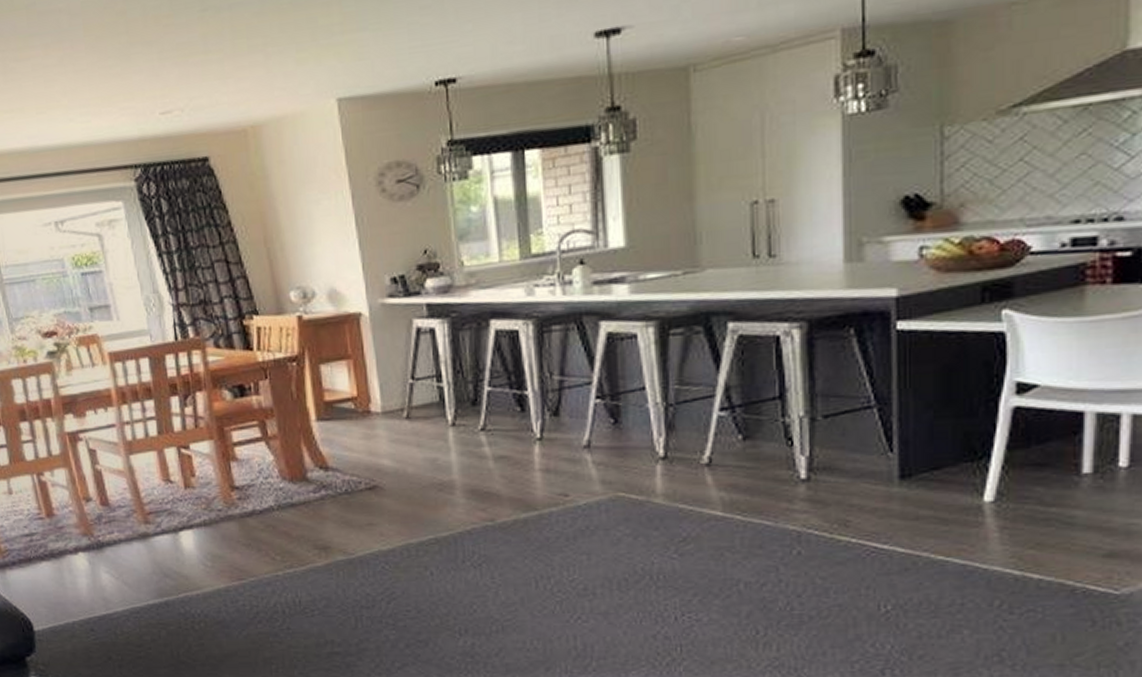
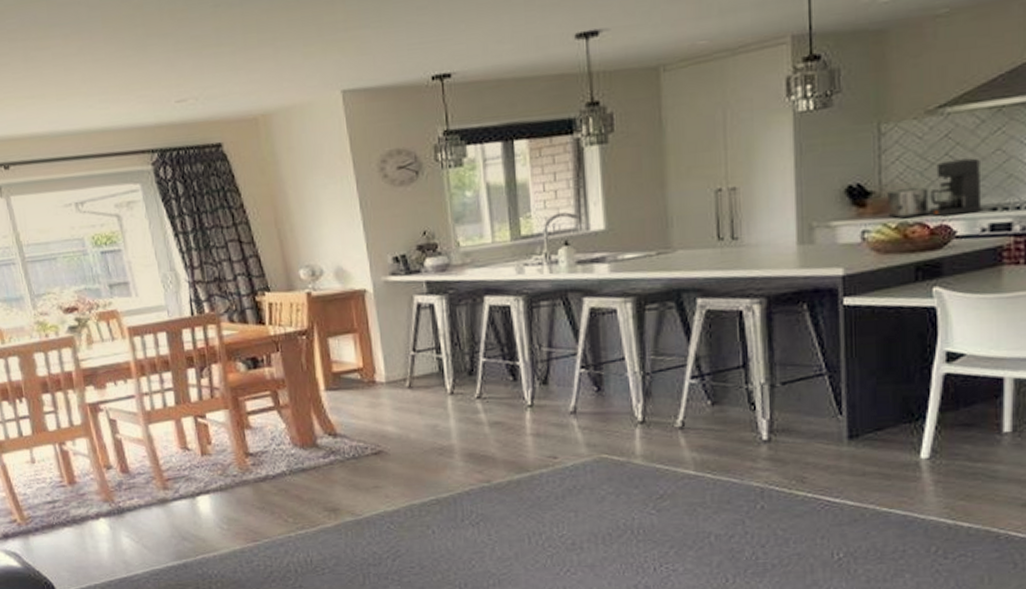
toaster: none [950,196,1001,233] -> present [887,186,930,219]
coffee maker: none [1001,163,1062,231] -> present [930,158,982,217]

